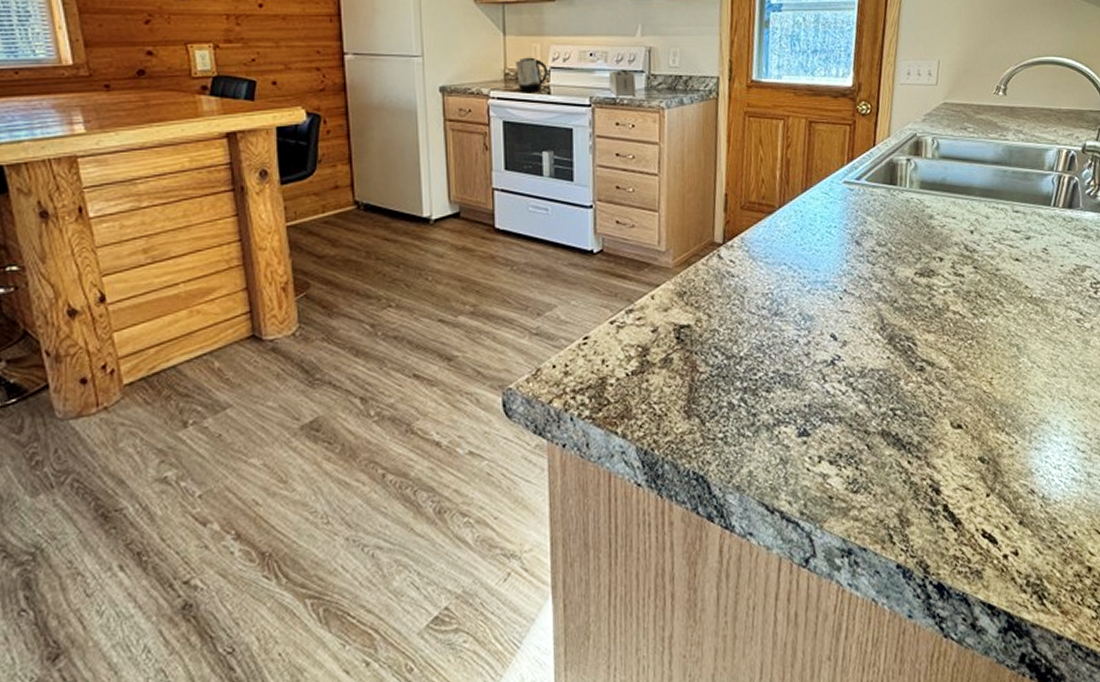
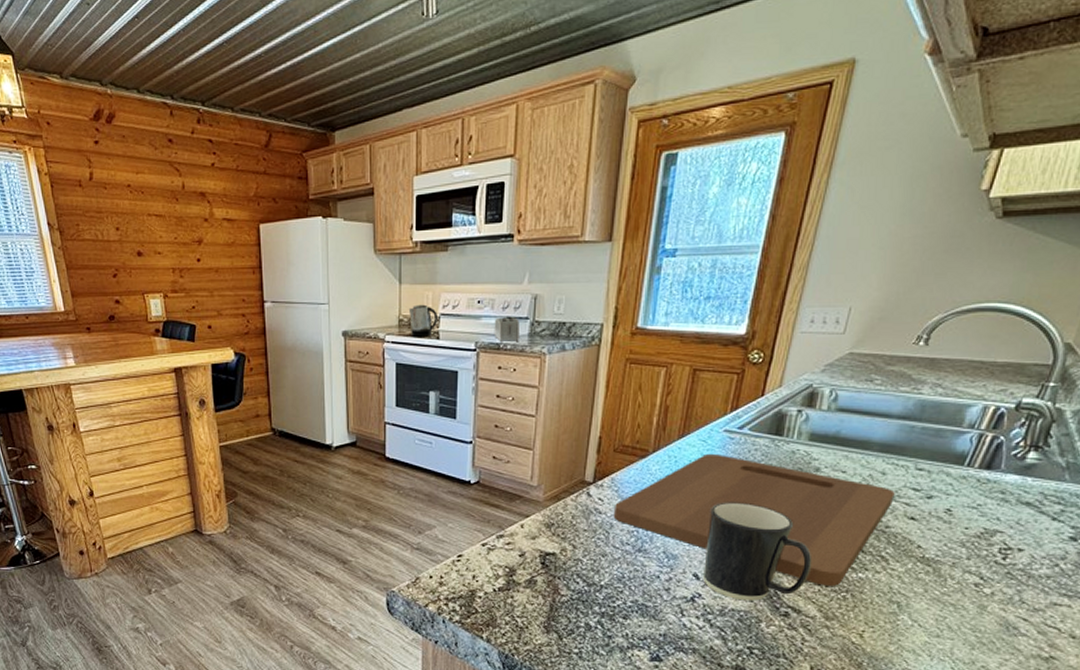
cutting board: none [746,205,1000,335] -> present [613,453,895,586]
mug: none [839,254,939,359] -> present [703,502,812,601]

